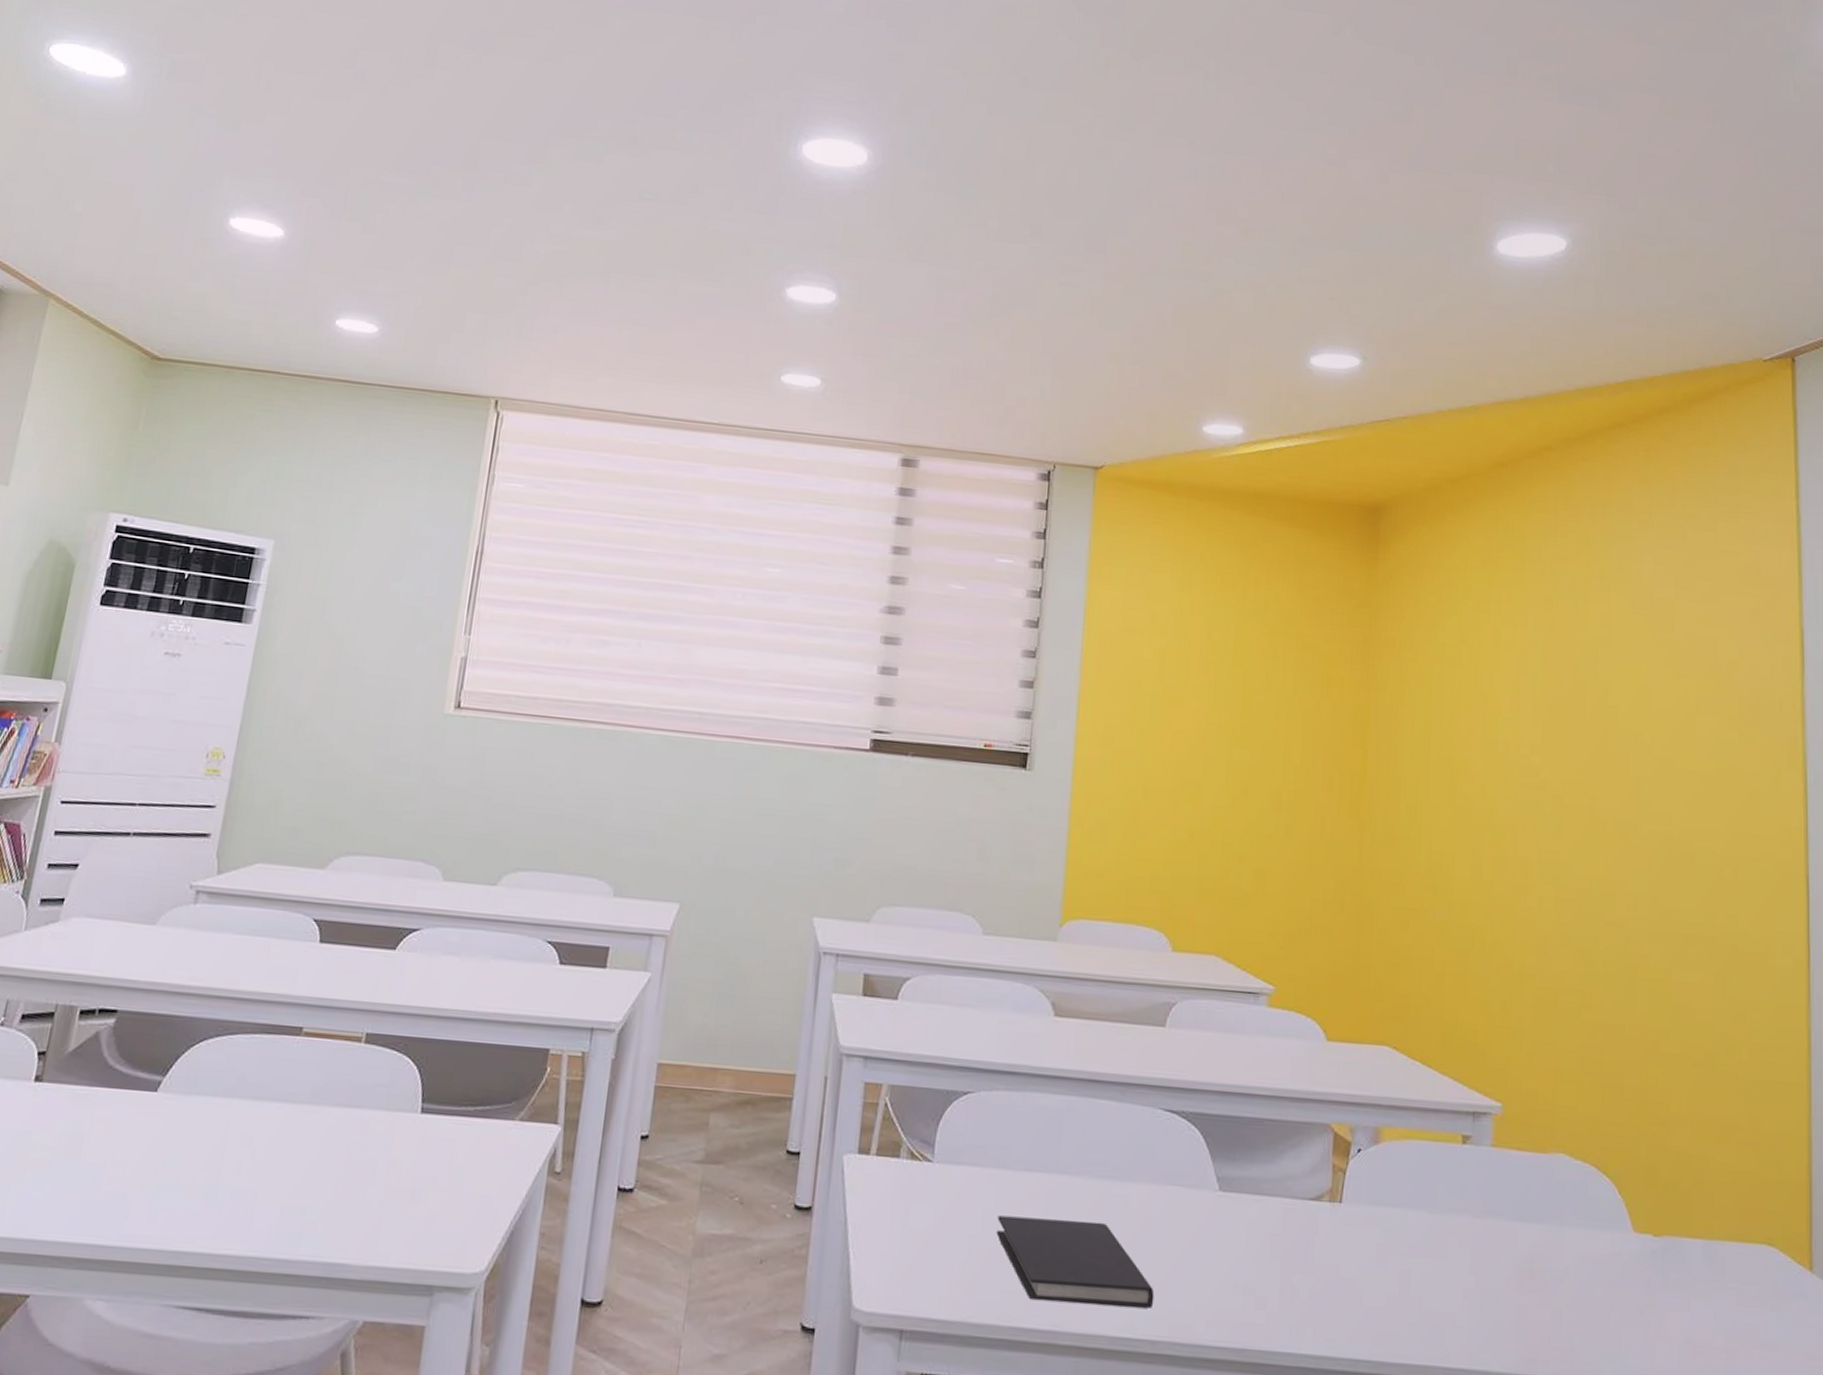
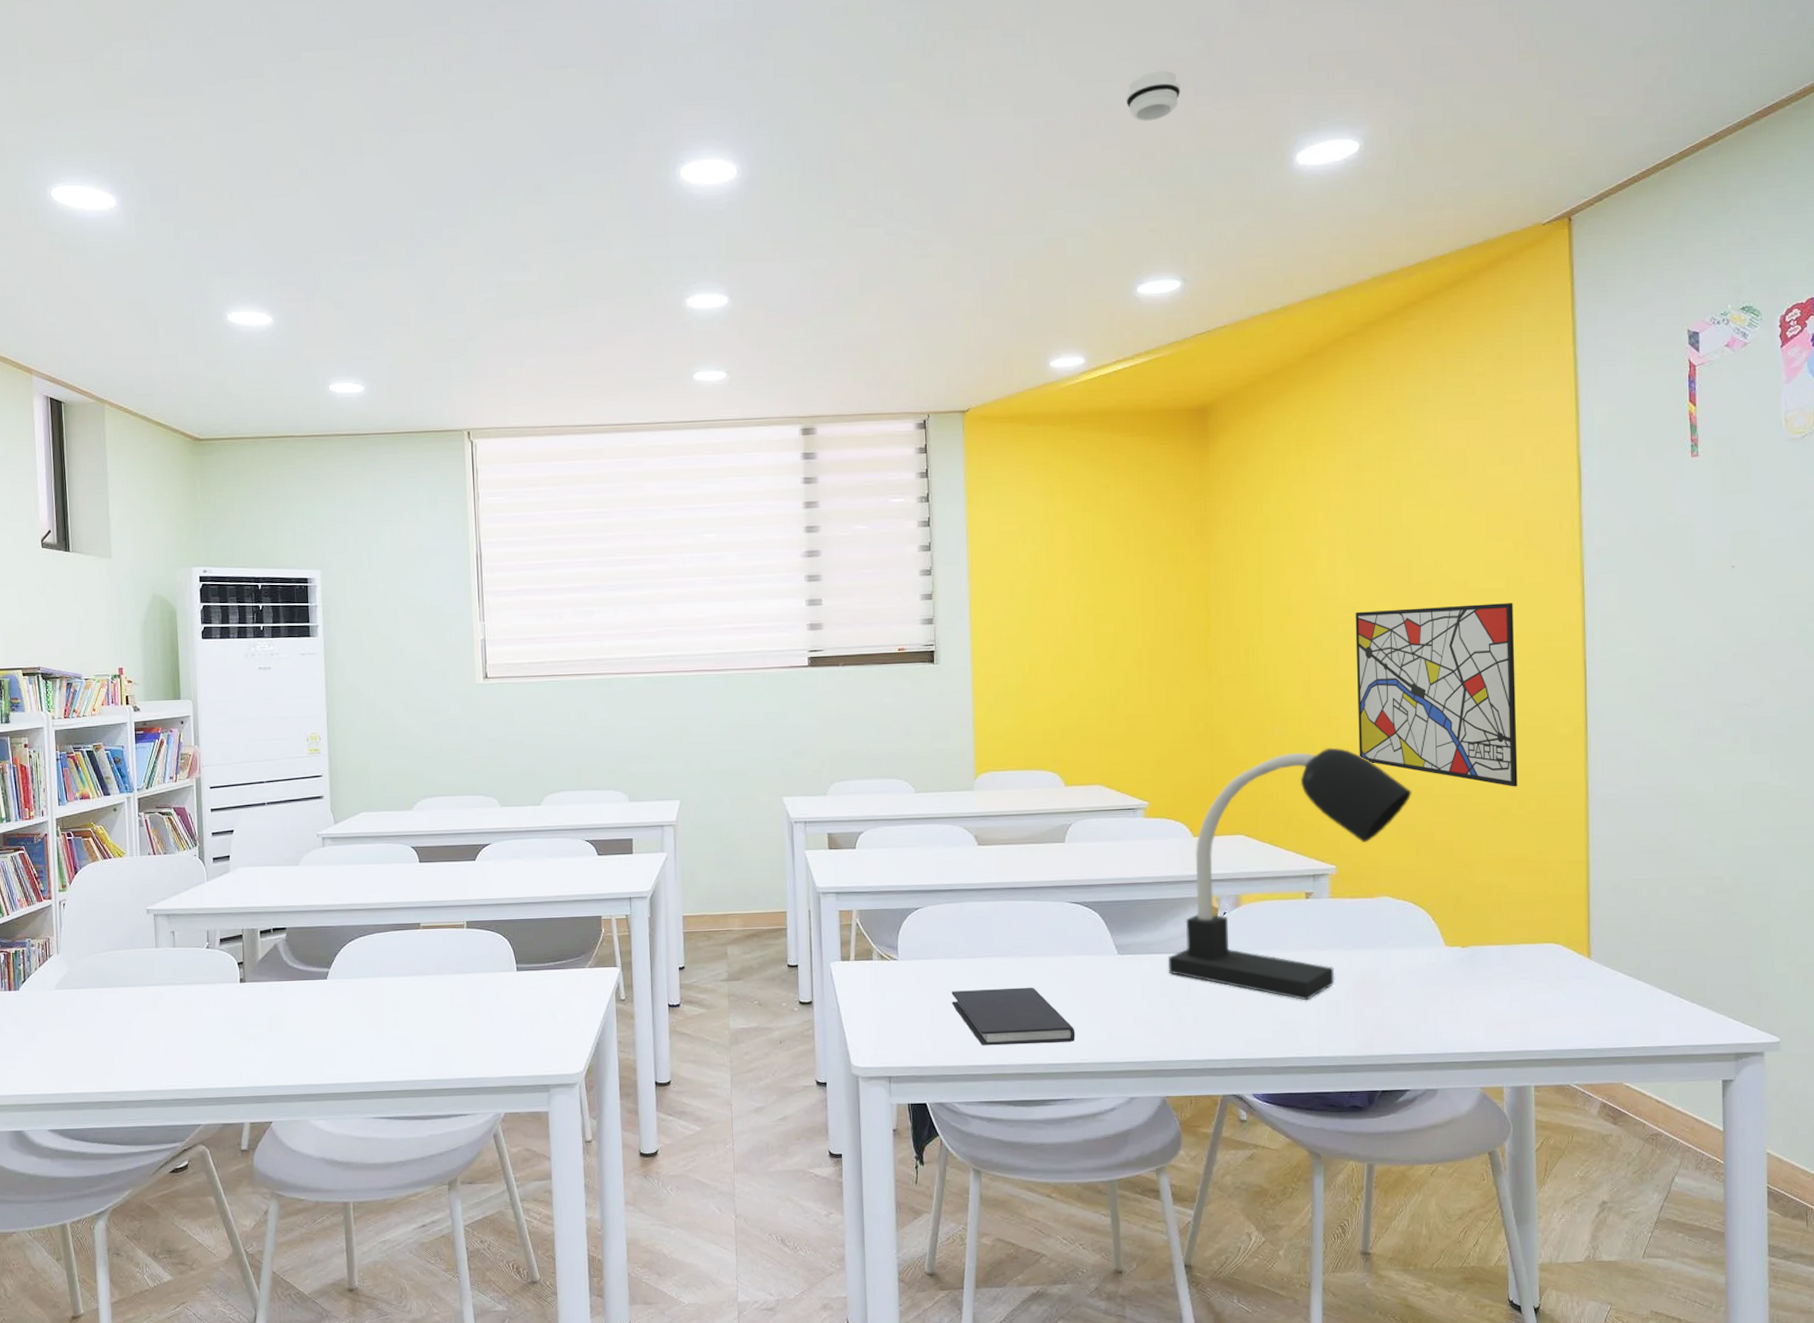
desk lamp: none [1282,945,1599,1287] -> present [1168,747,1412,1001]
smoke detector: none [1314,129,1375,181] -> present [1126,70,1181,121]
wall art: none [1536,777,1727,1028] -> present [1355,603,1518,787]

